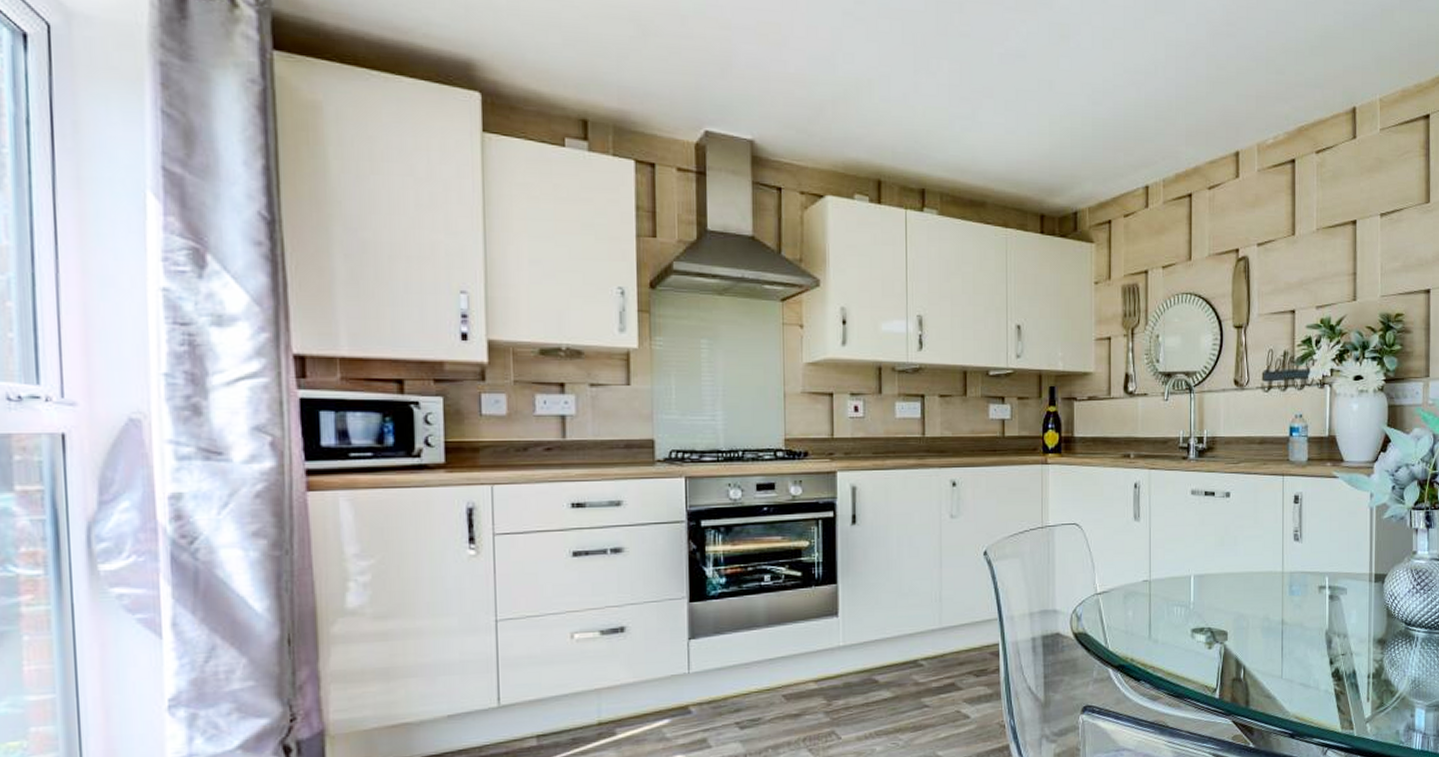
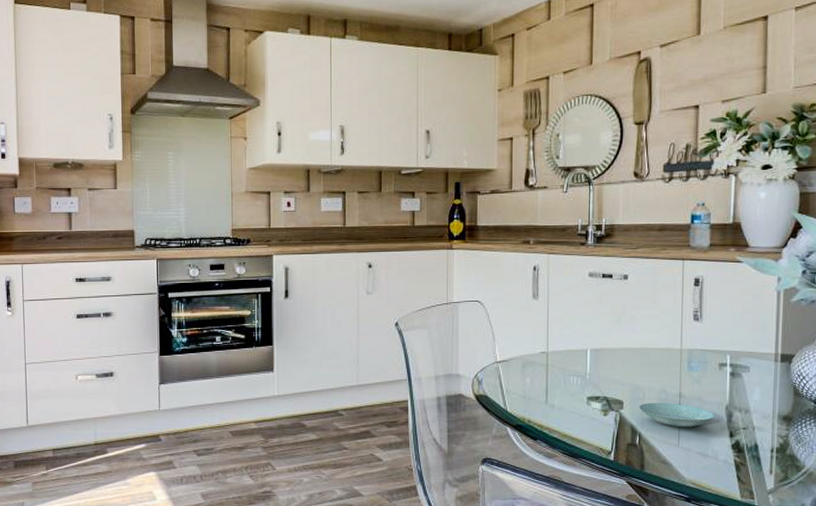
saucer: none [1242,630,1315,658] -> present [638,402,715,428]

